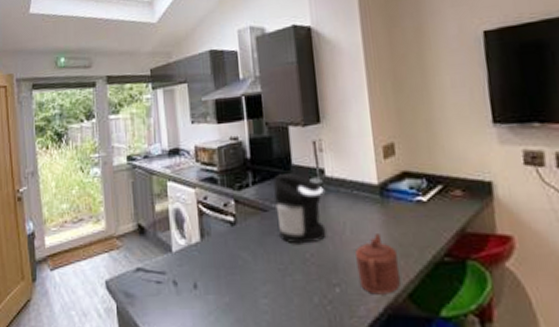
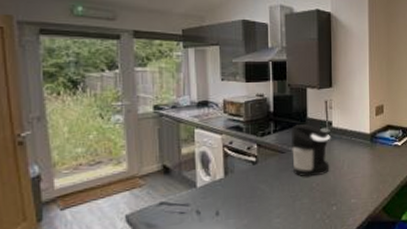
teapot: present [355,234,400,295] -> none [350,168,378,209]

